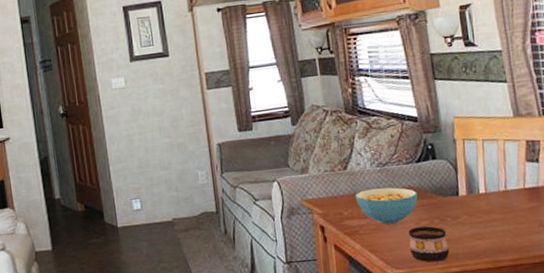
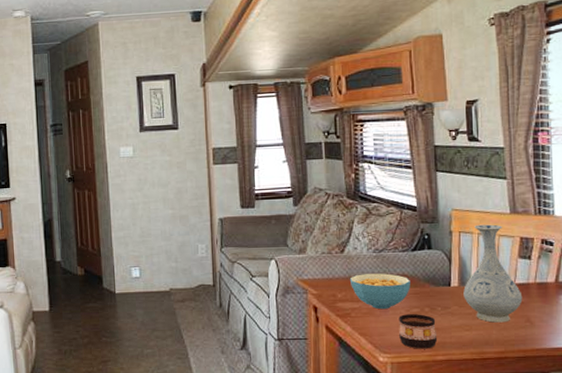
vase: none [472,129,534,230] -> present [463,224,523,323]

